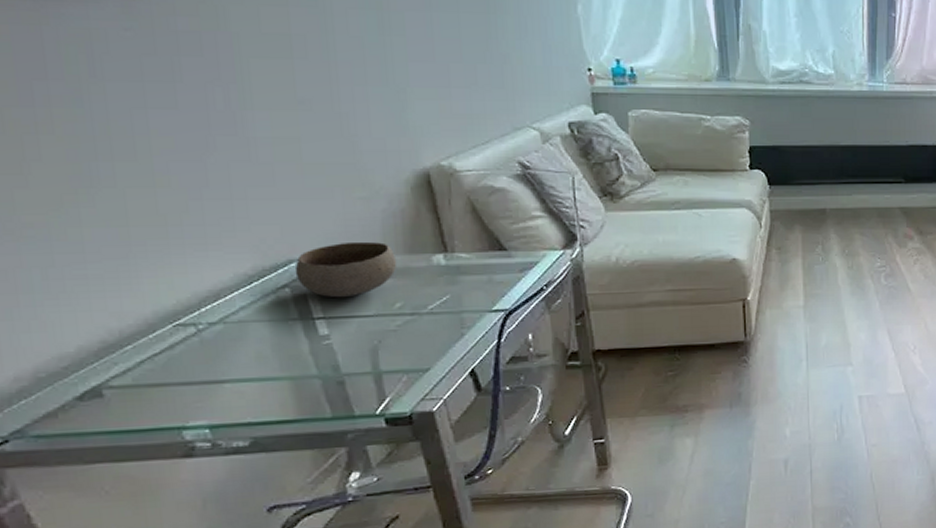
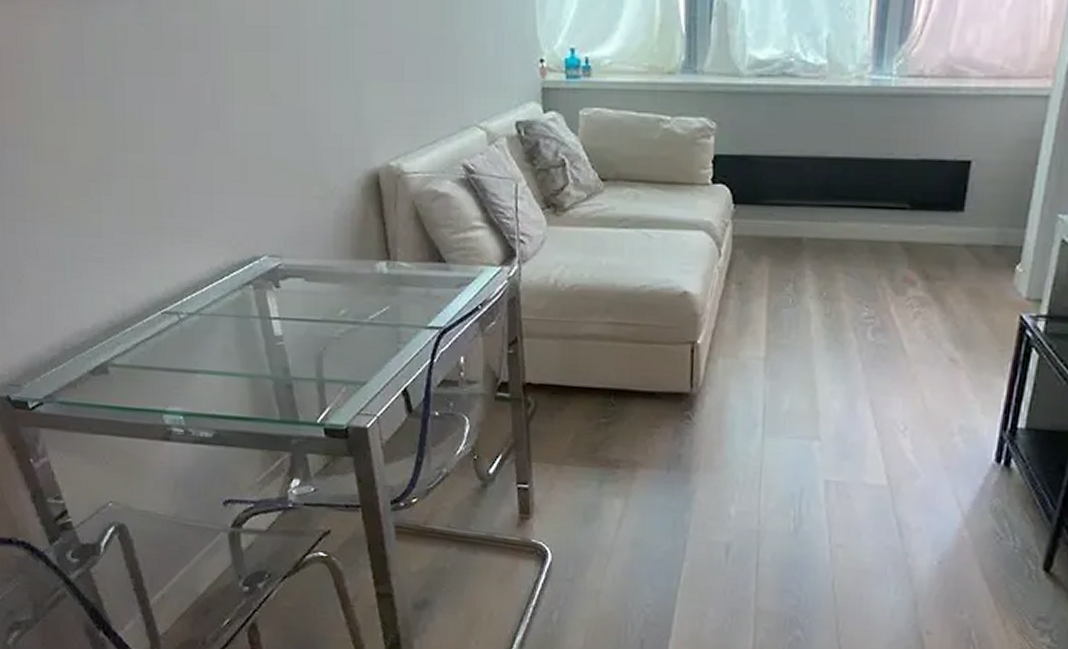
bowl: present [295,241,397,298] -> none [258,242,345,300]

